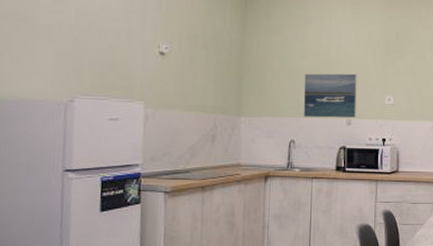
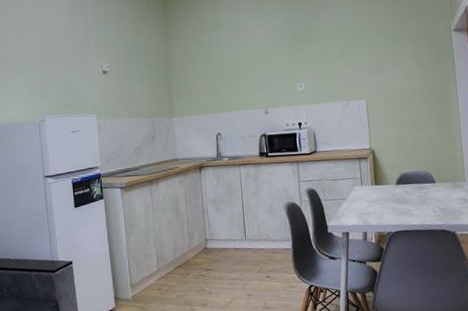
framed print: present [303,73,357,119] -> none [222,66,273,112]

